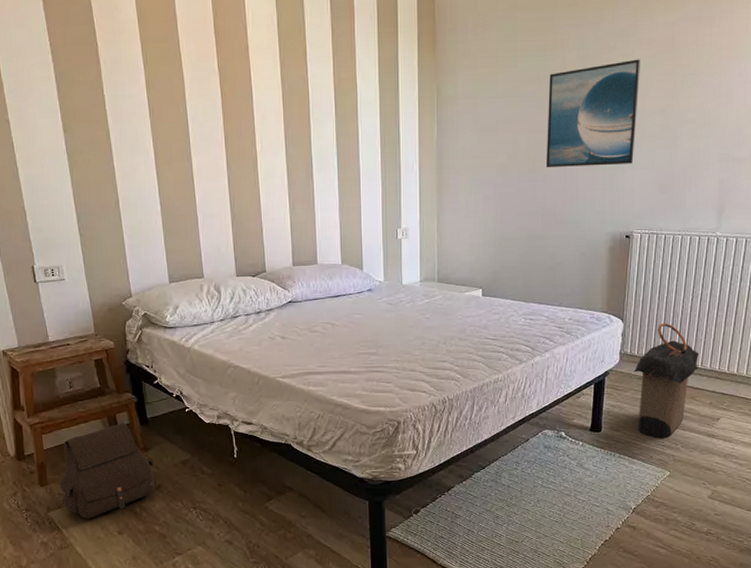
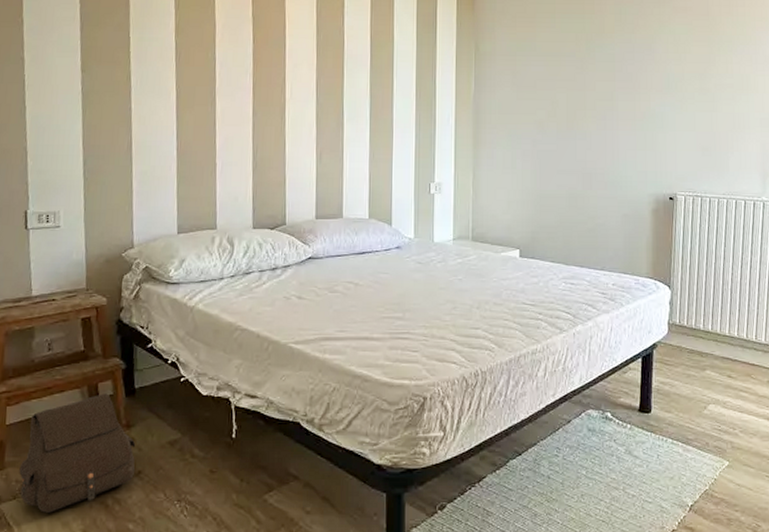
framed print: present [545,59,640,168] -> none [585,25,677,127]
laundry hamper: present [633,323,700,439] -> none [683,291,753,422]

